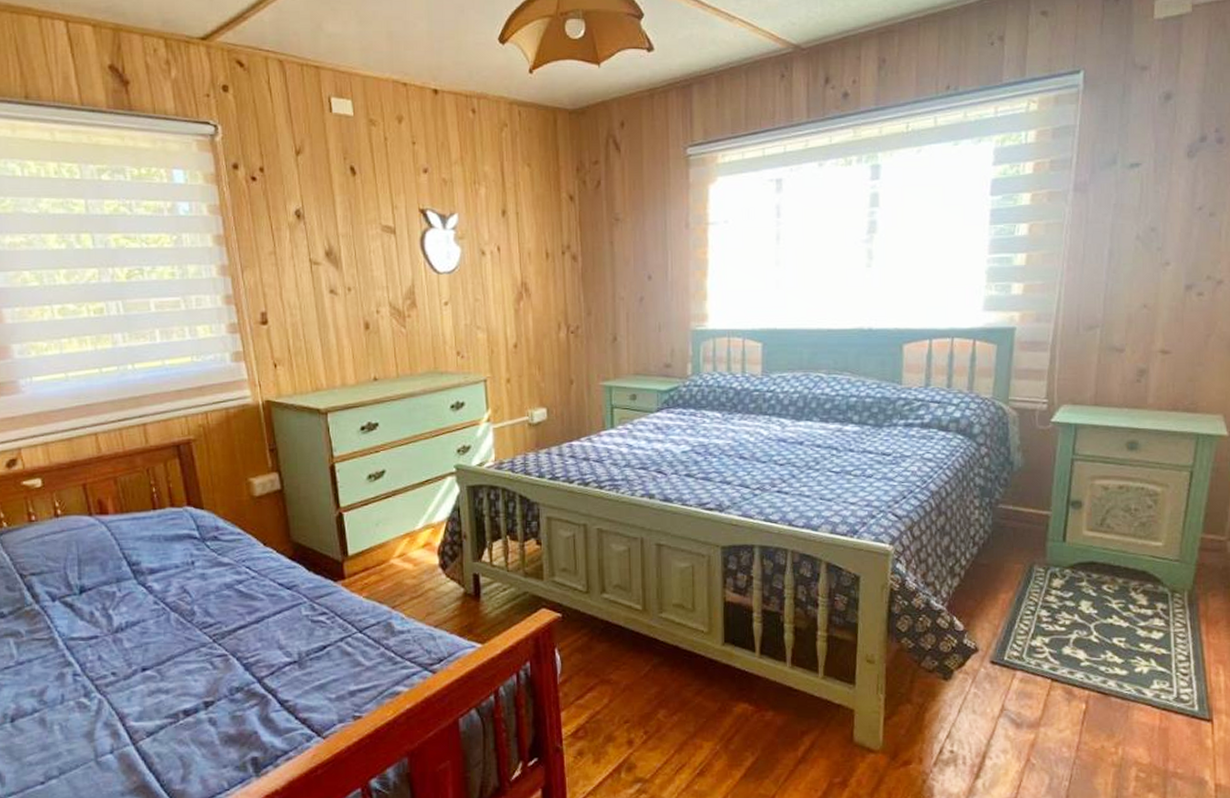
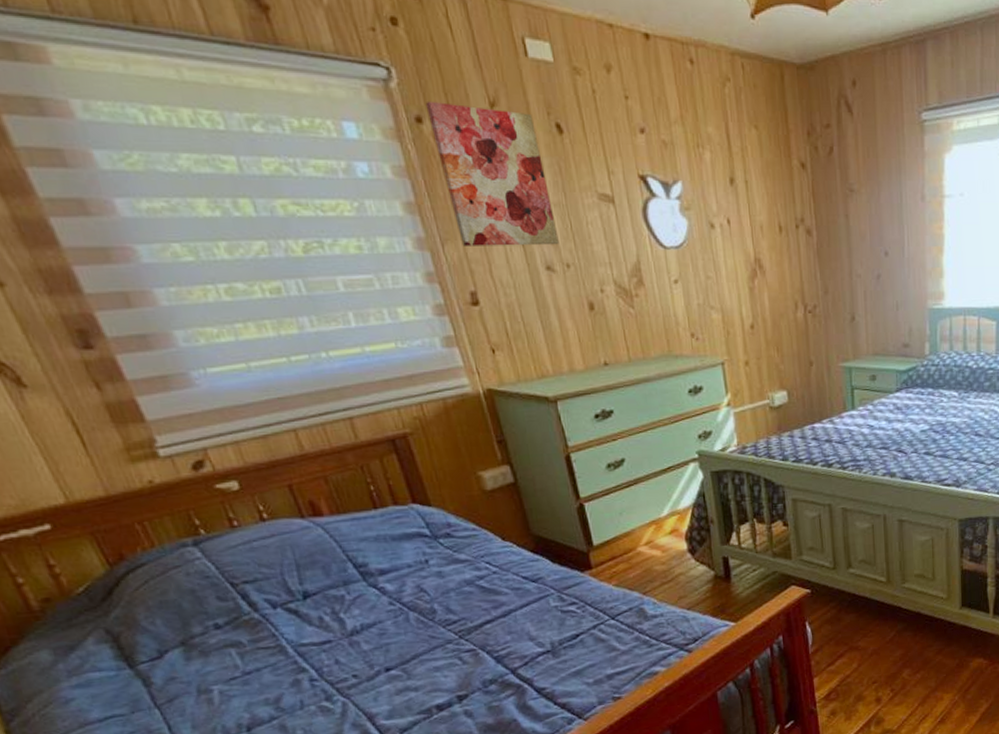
wall art: none [242,151,343,273] -> present [425,101,559,246]

